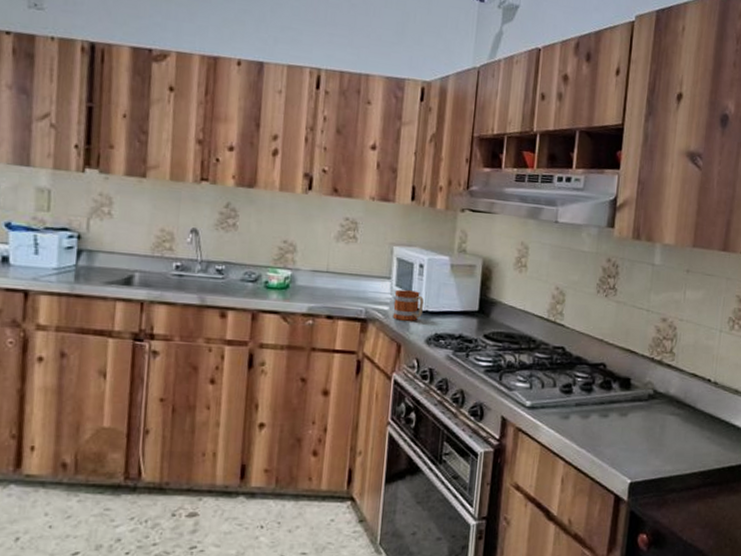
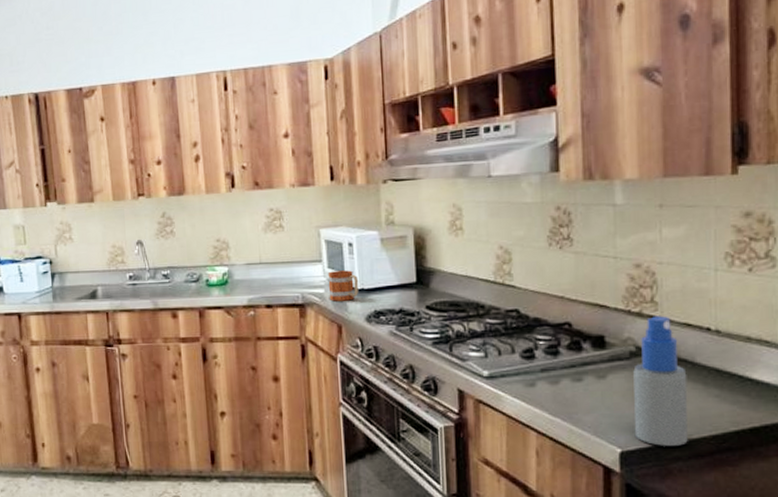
spray bottle: none [642,365,689,479] -> present [633,316,688,446]

